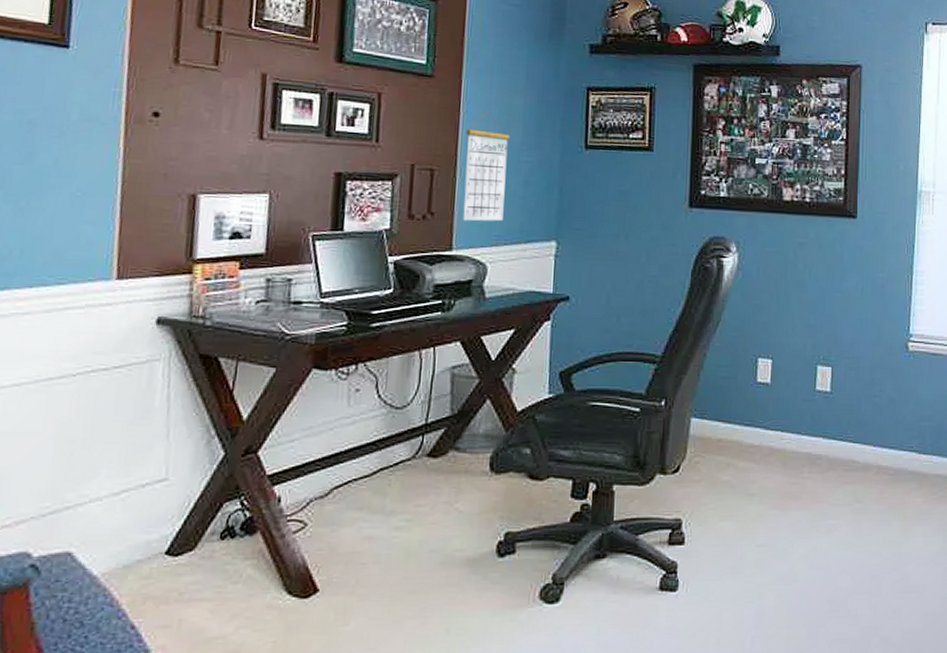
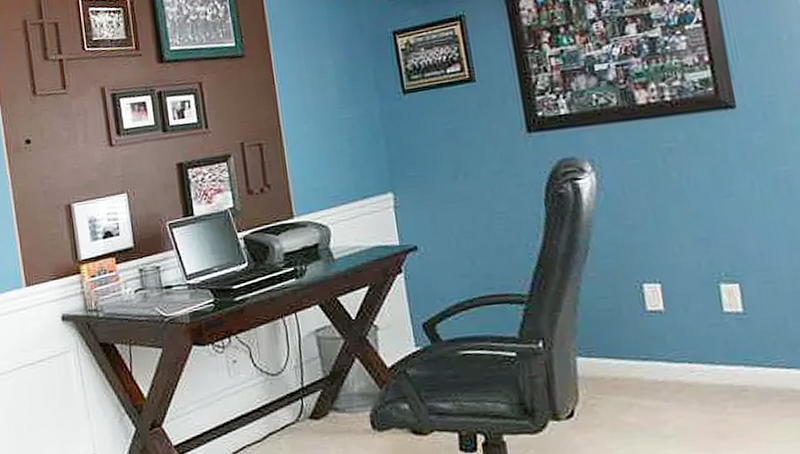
calendar: present [462,111,510,222] -> none [284,77,336,188]

